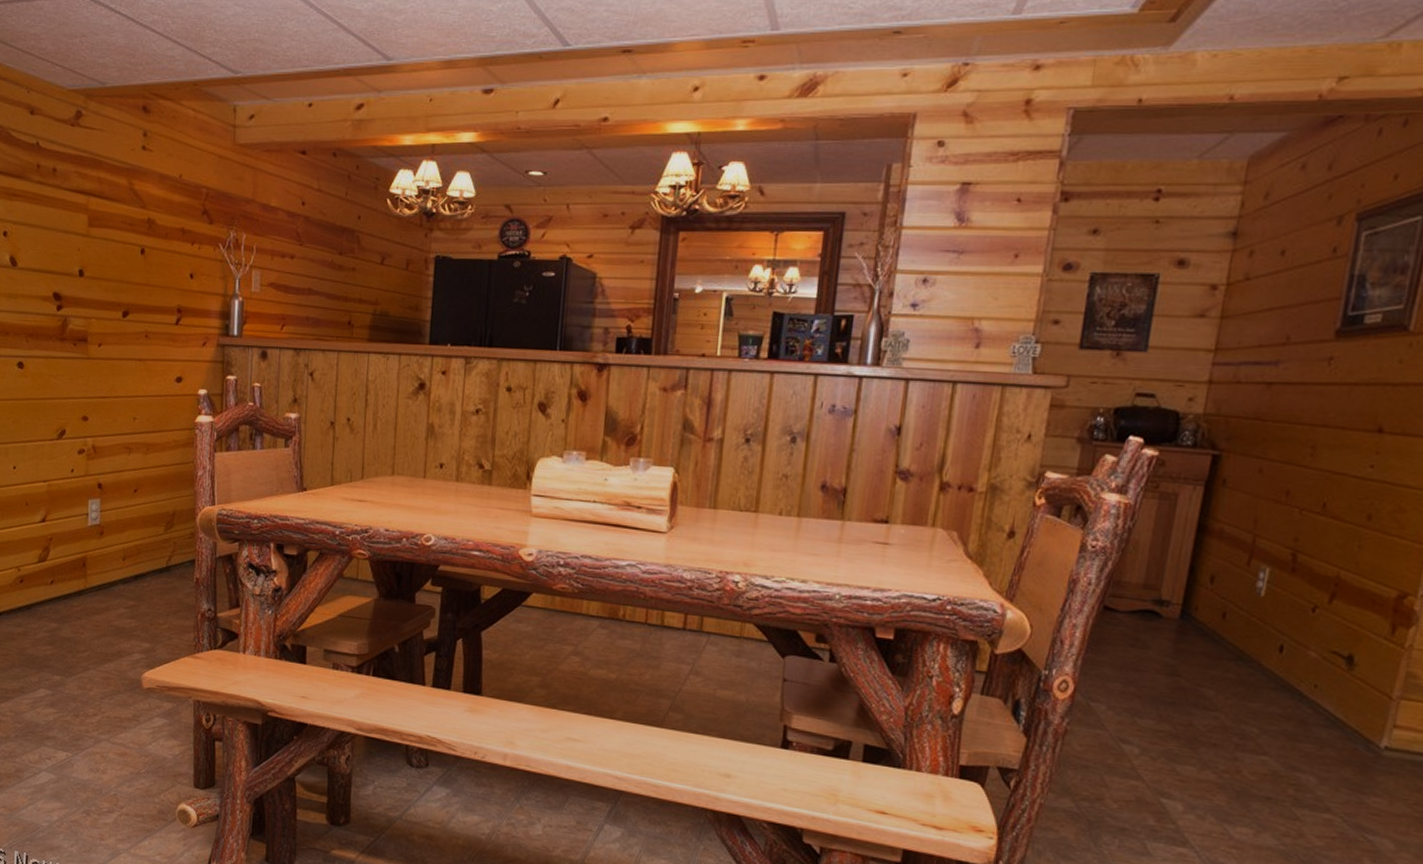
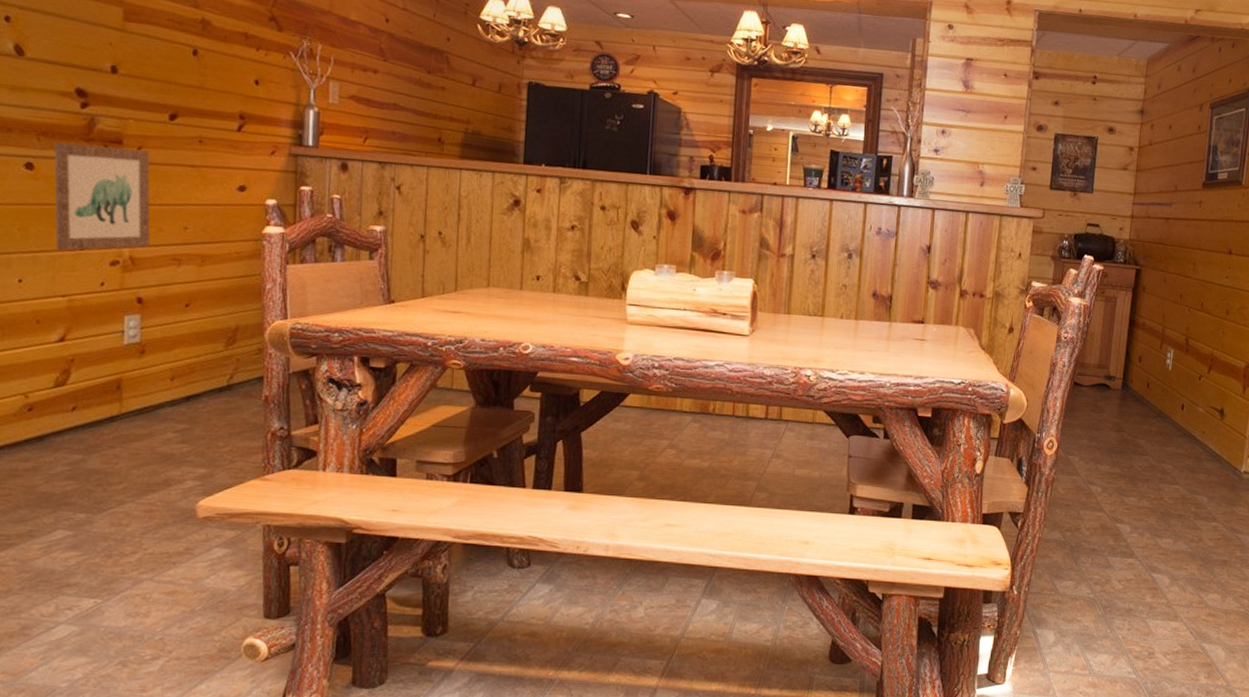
wall art: none [37,343,108,441] -> present [54,143,151,251]

